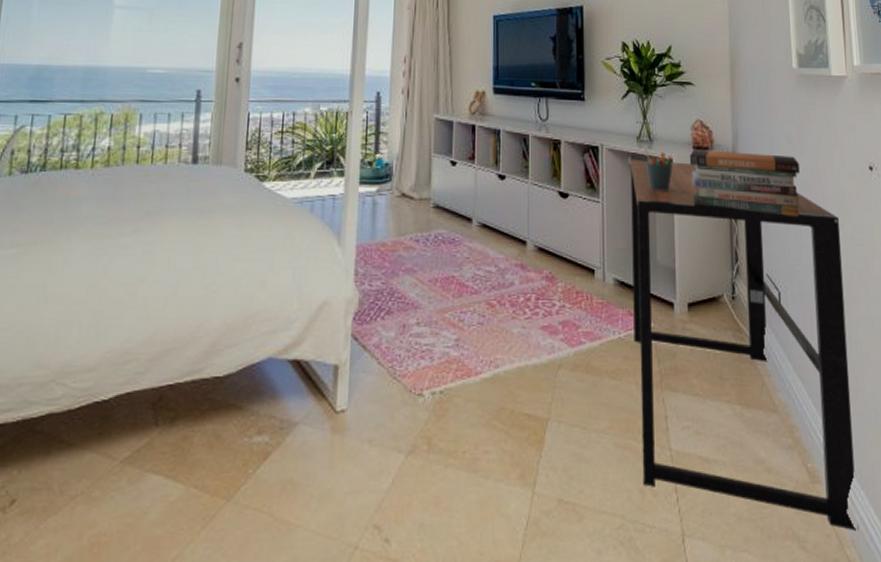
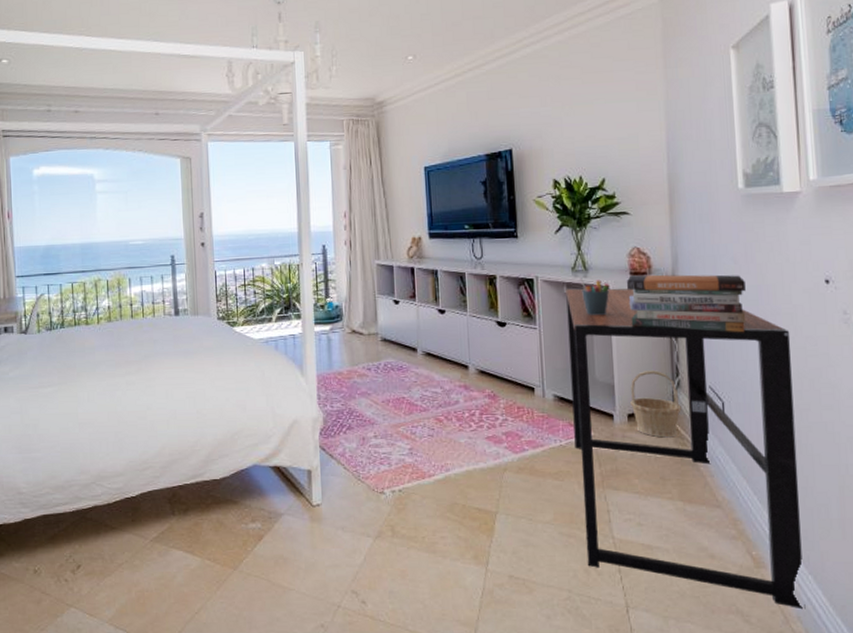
basket: none [691,255,740,331] -> present [630,370,682,438]

